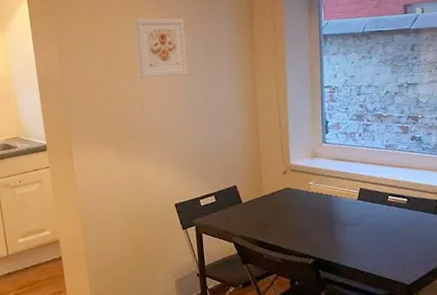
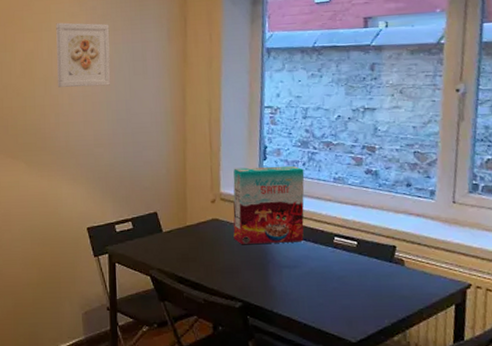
cereal box: none [301,137,363,208] -> present [233,165,305,244]

